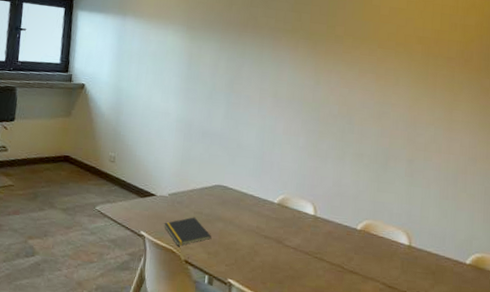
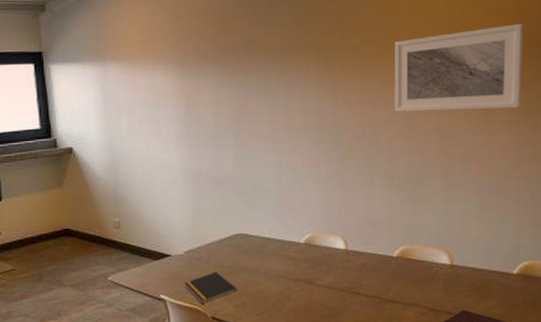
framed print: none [369,37,484,112] -> present [395,24,524,112]

